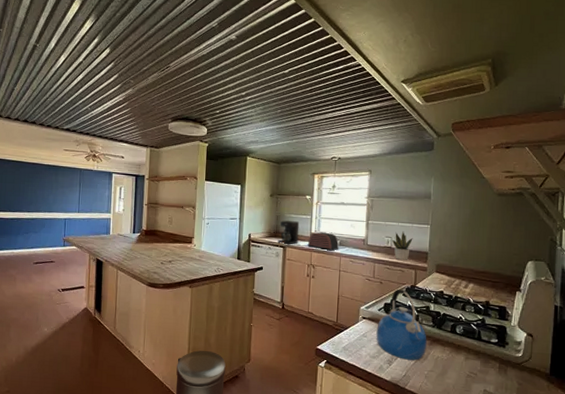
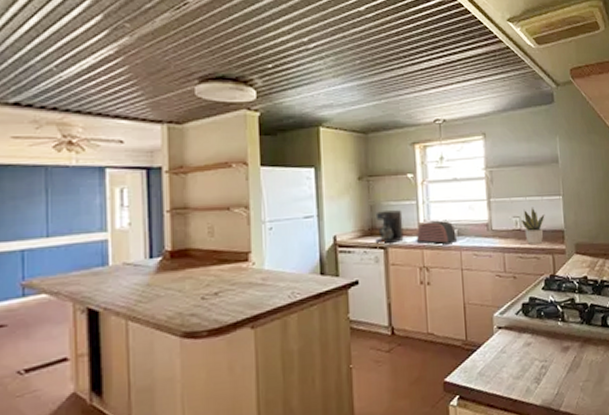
kettle: present [376,290,427,360] -> none [516,282,578,373]

